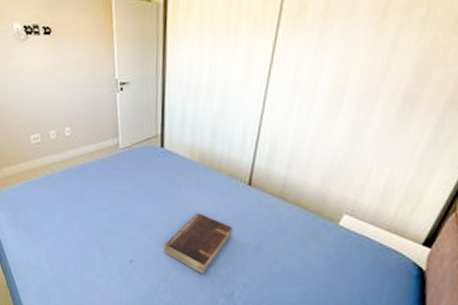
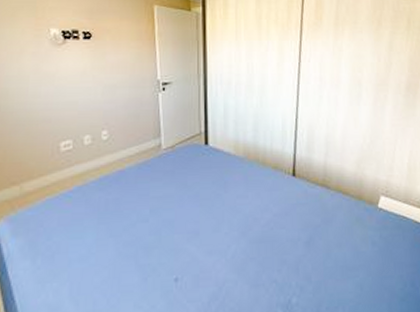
hardback book: present [163,213,233,274] -> none [212,211,283,283]

